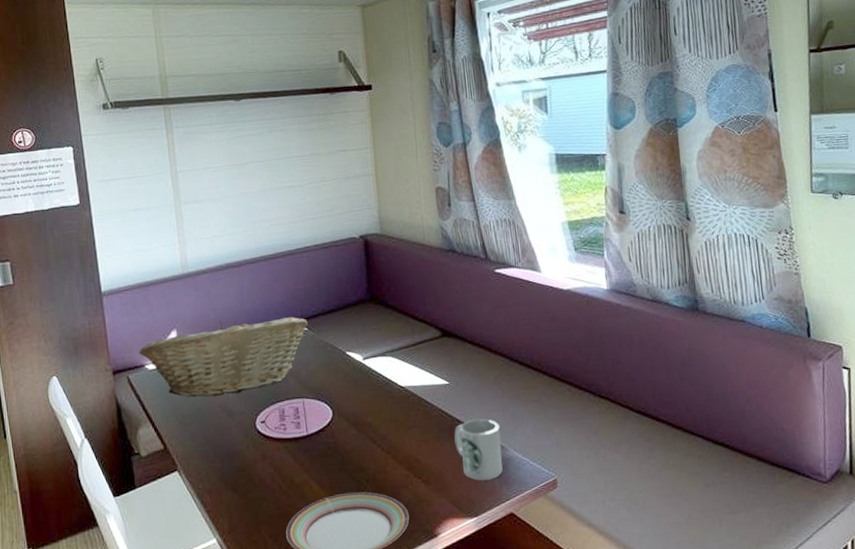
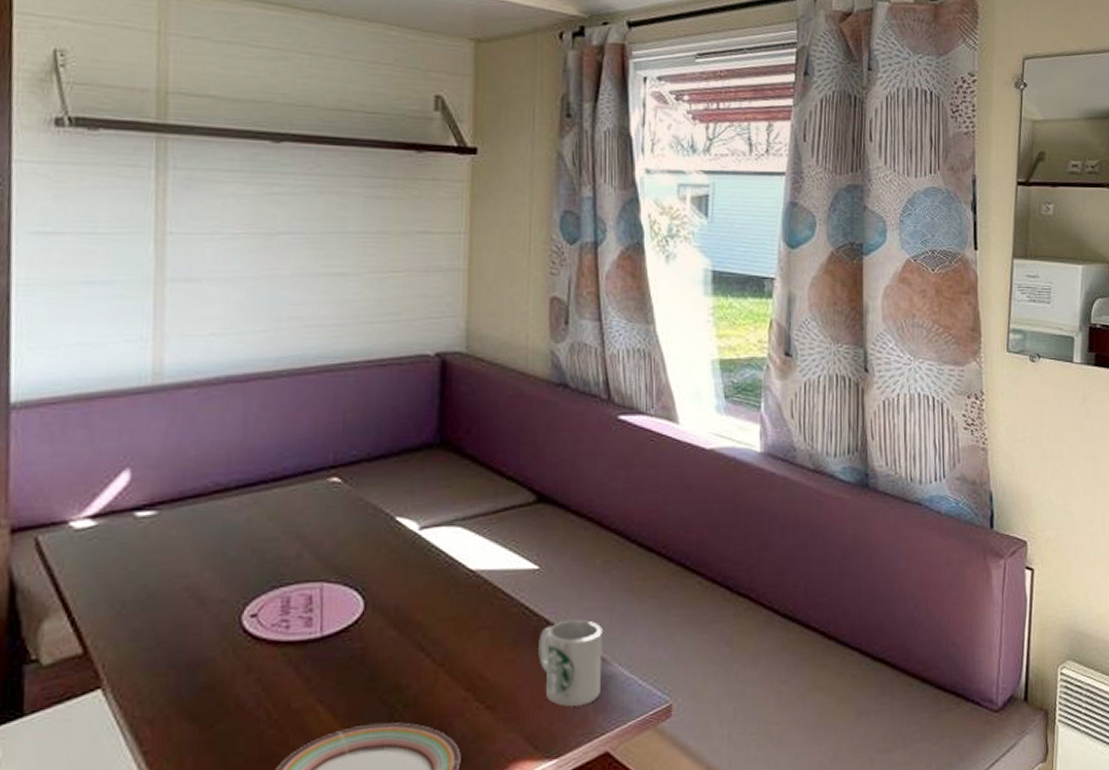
fruit basket: present [139,317,308,398] -> none [61,459,343,575]

